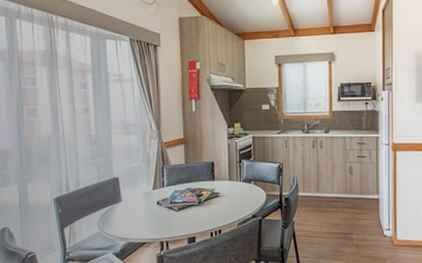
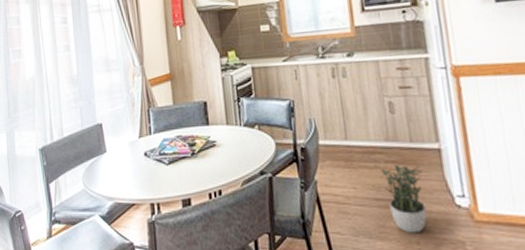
potted plant: none [338,209,366,255] -> present [380,165,427,234]

